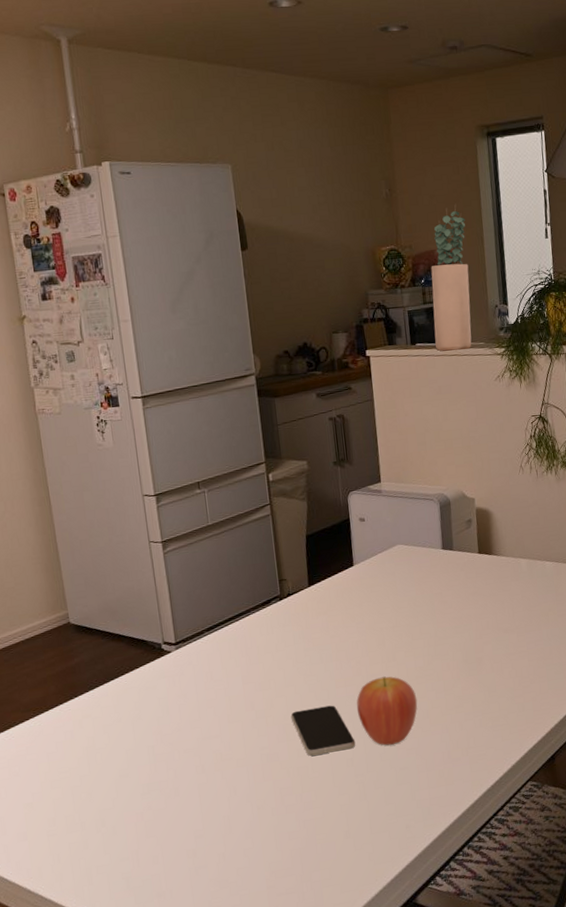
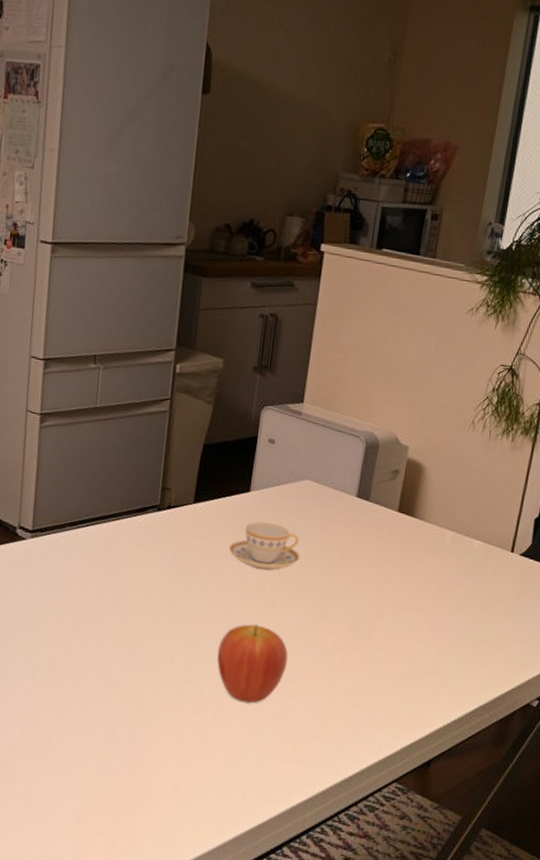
mobile phone: present [290,705,356,757] -> none [141,638,208,696]
teacup: none [346,587,408,629] -> present [228,522,300,571]
vase: present [431,203,472,351] -> none [404,87,478,270]

